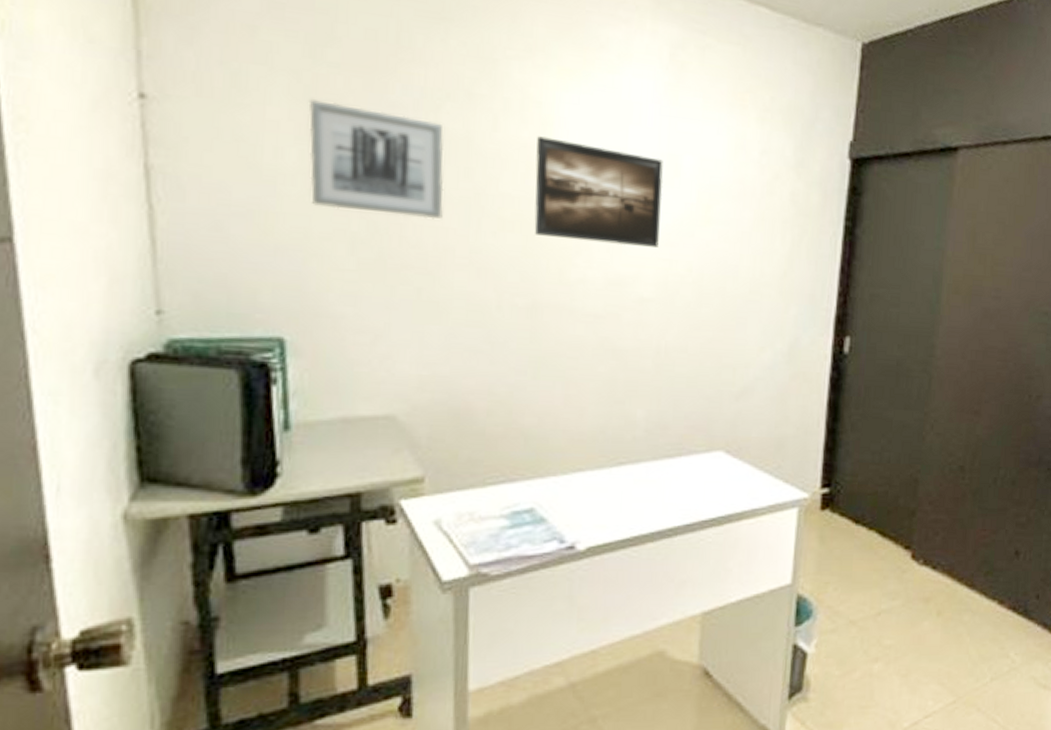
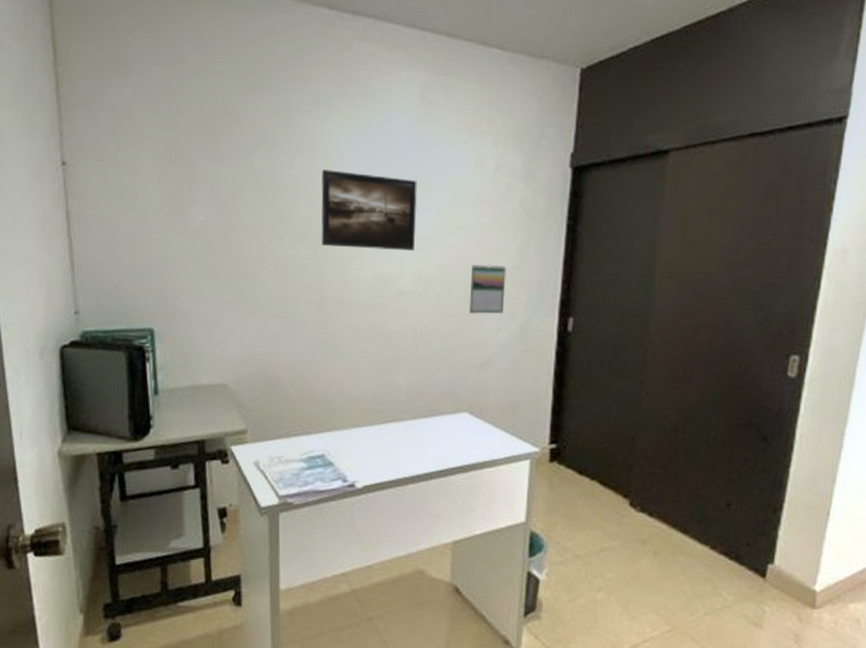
wall art: present [308,98,444,219] -> none [166,155,257,238]
calendar: none [726,268,773,330] -> present [468,264,506,315]

